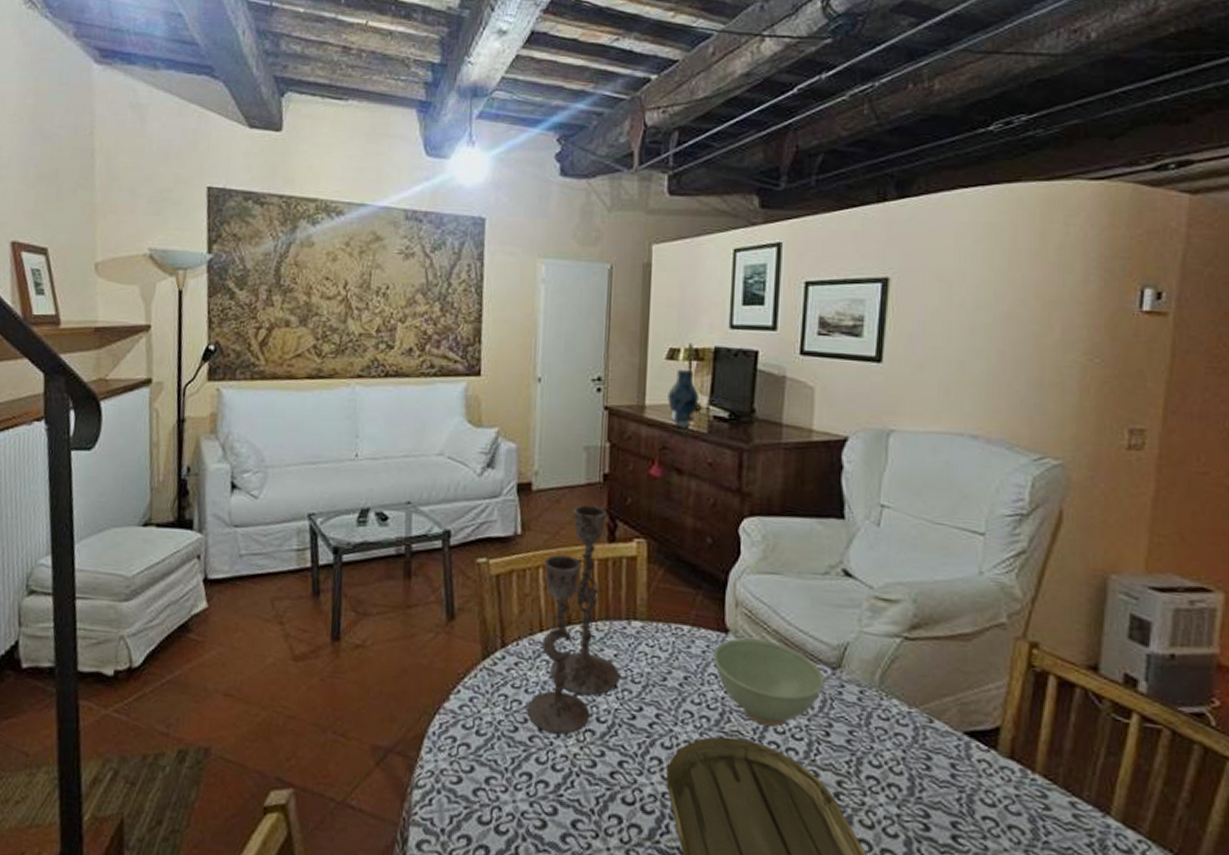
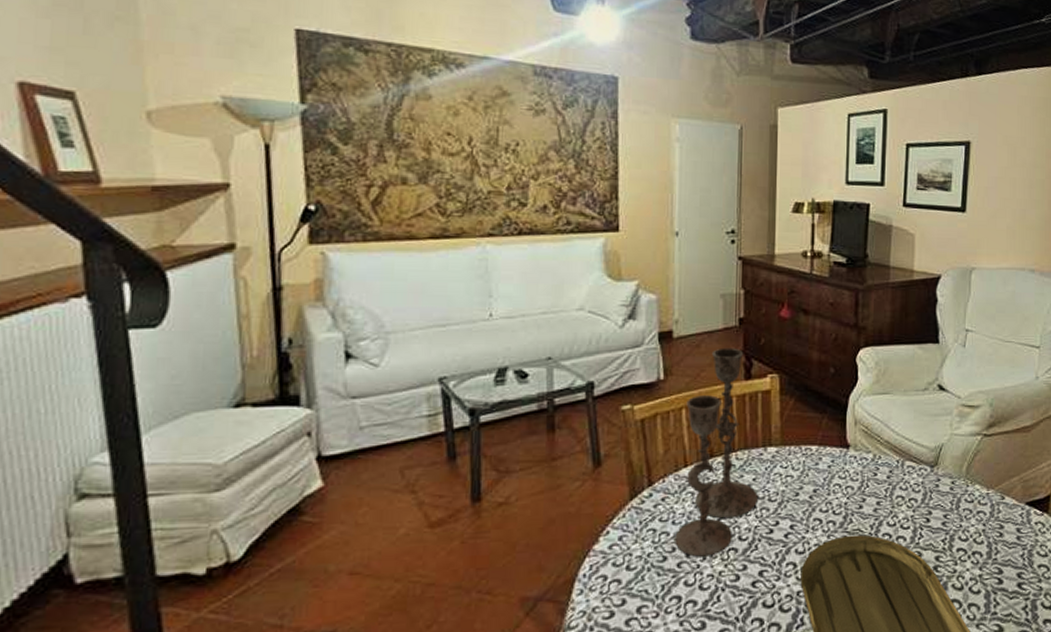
vase: present [667,370,700,427] -> none [794,222,822,272]
bowl: present [713,637,825,727] -> none [837,450,926,521]

